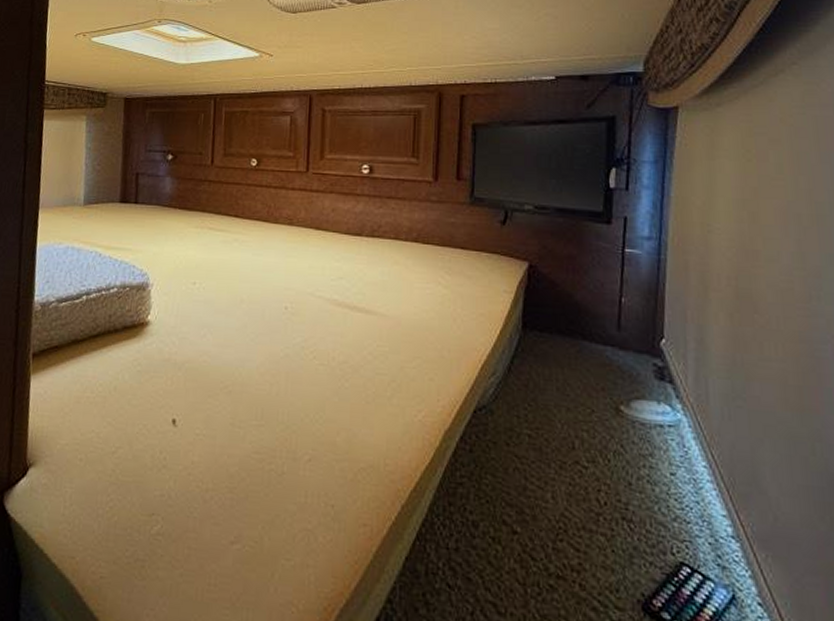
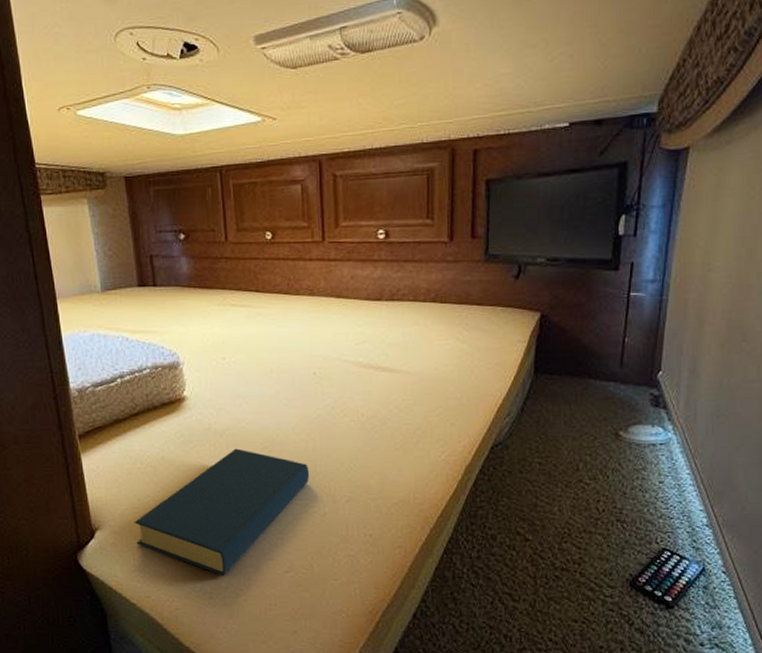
hardback book: none [71,384,270,539] -> present [134,448,309,575]

